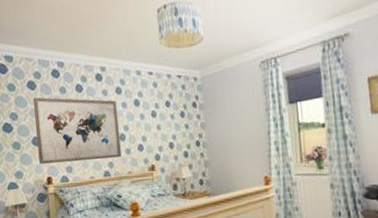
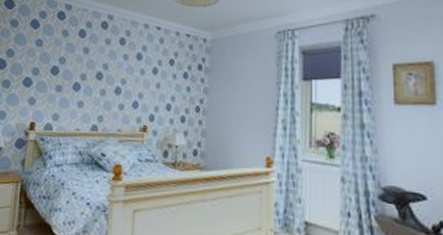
wall art: present [32,97,122,164] -> none [26,37,118,113]

